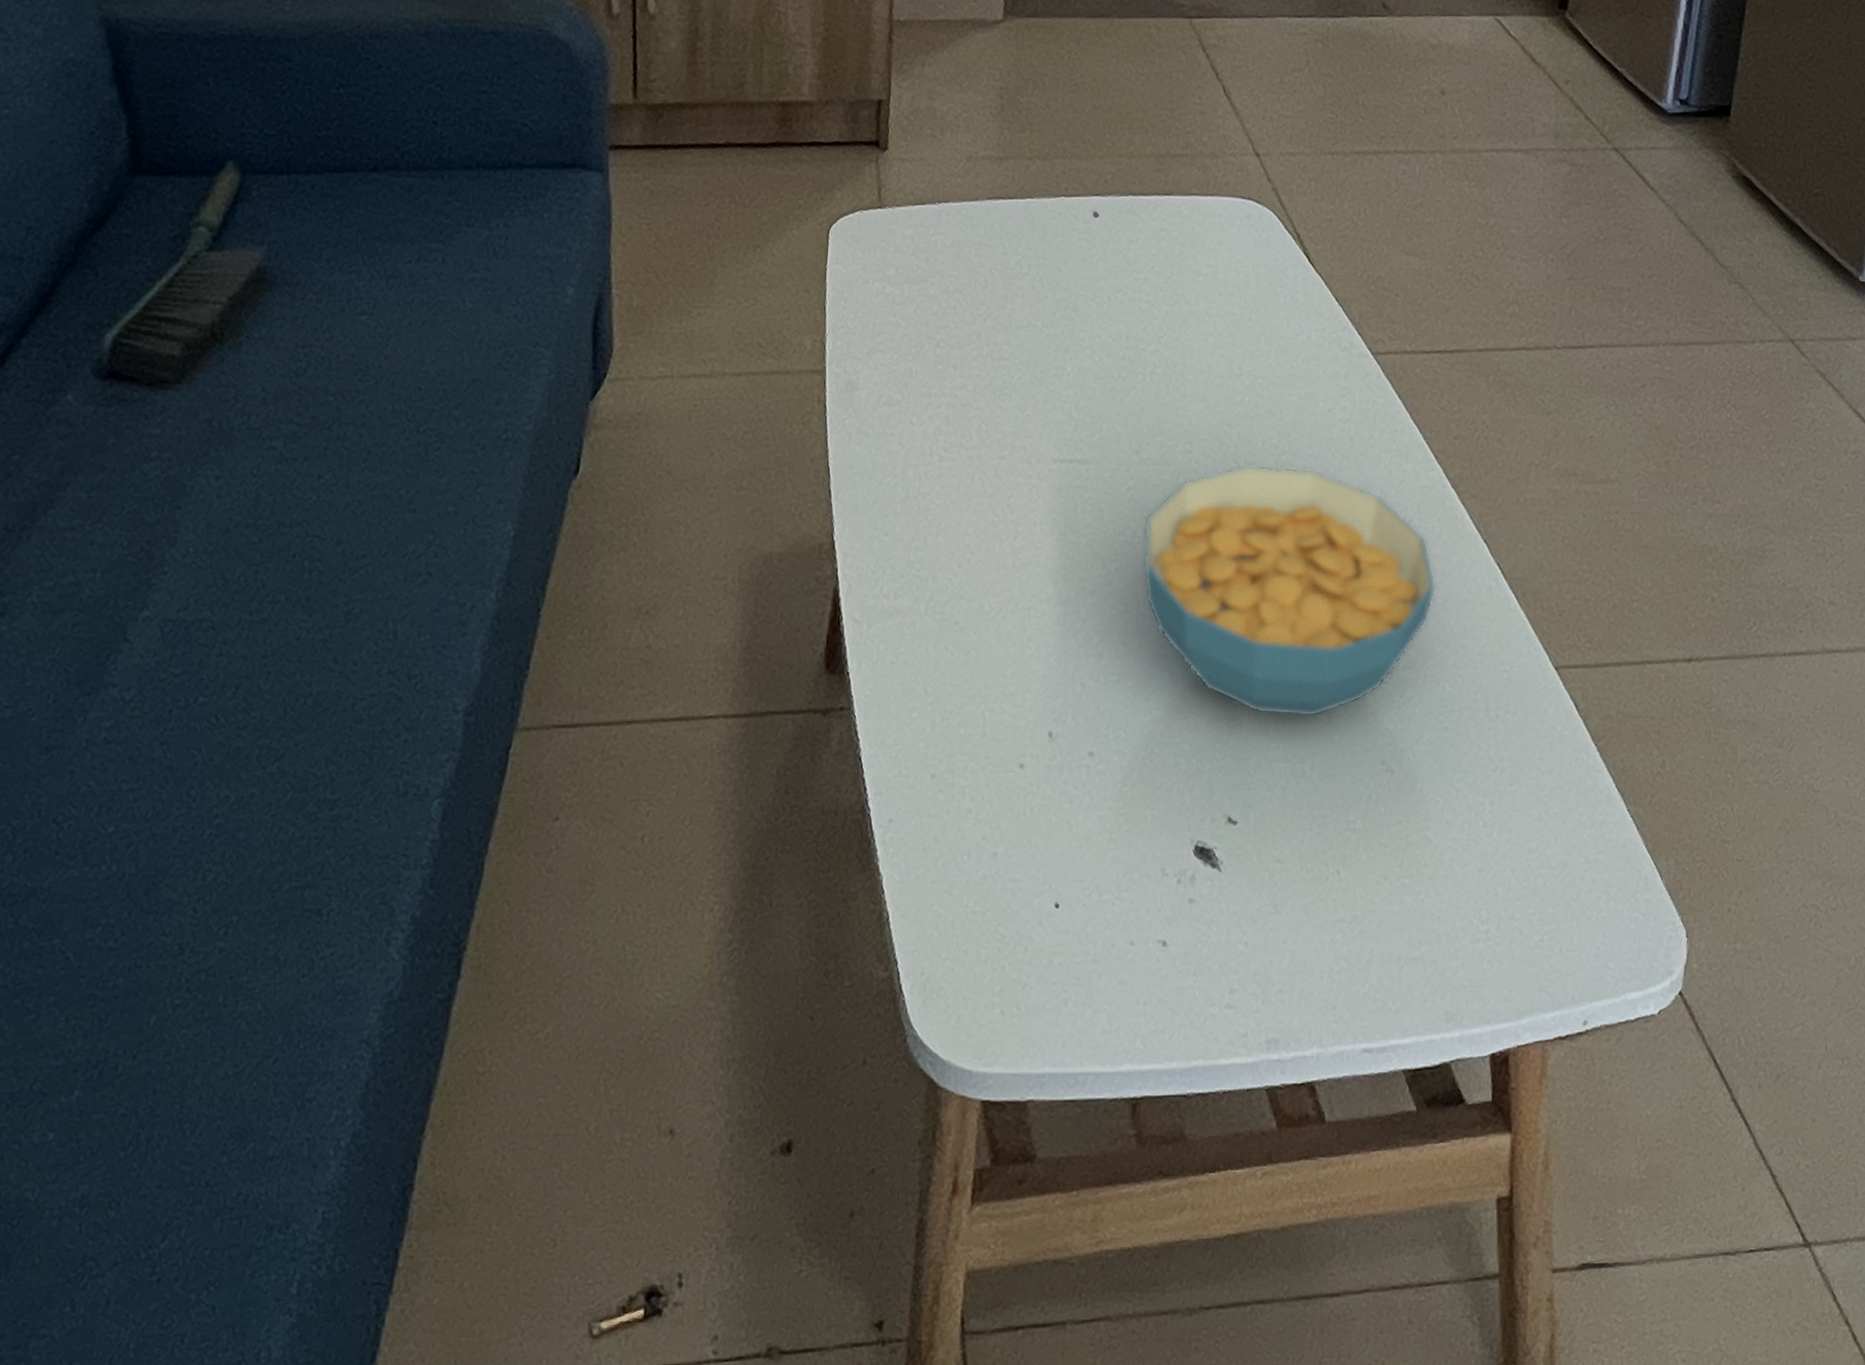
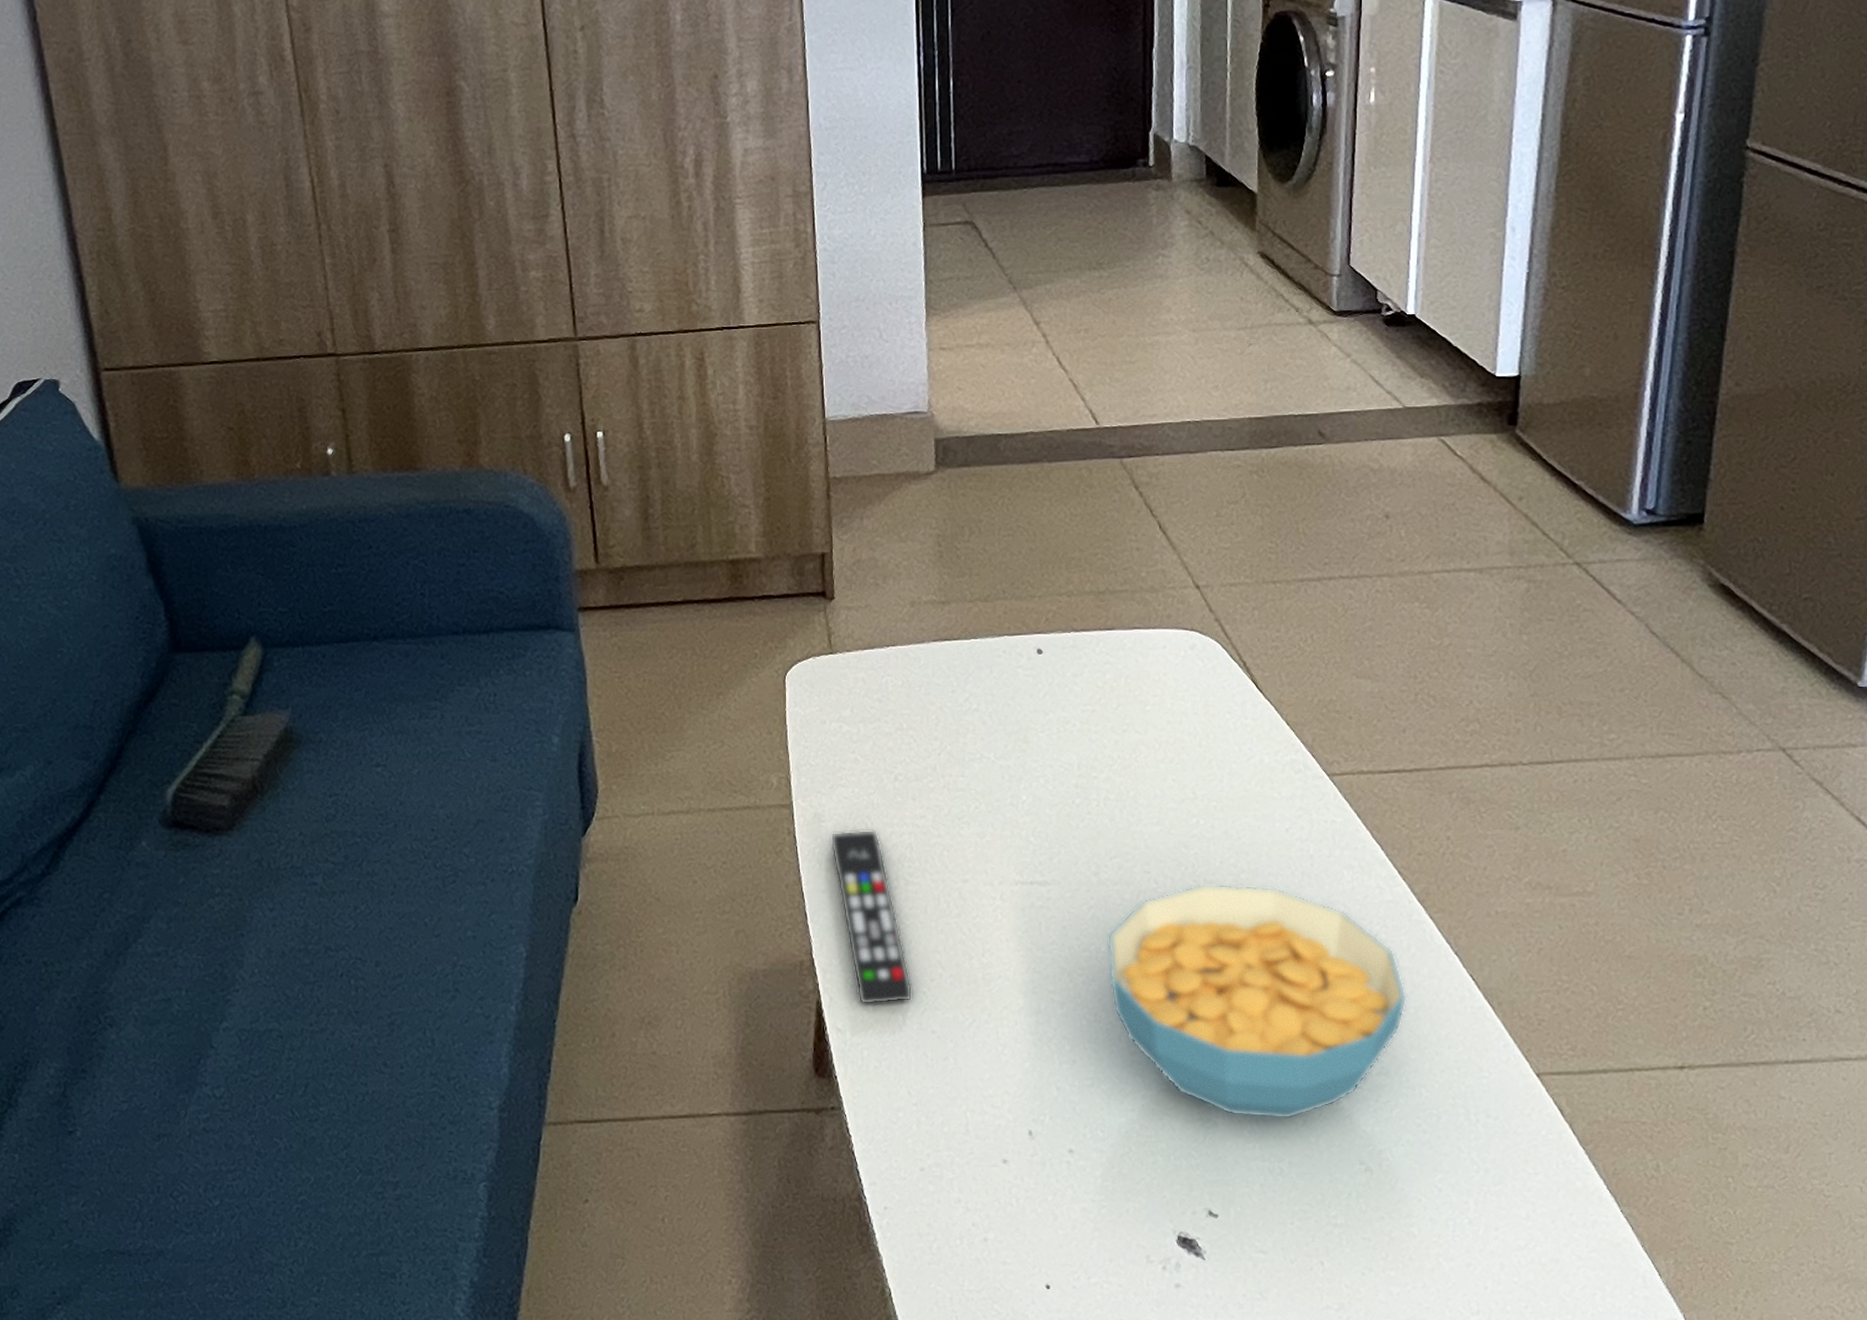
remote control: none [862,399,939,593] -> present [830,829,913,1005]

